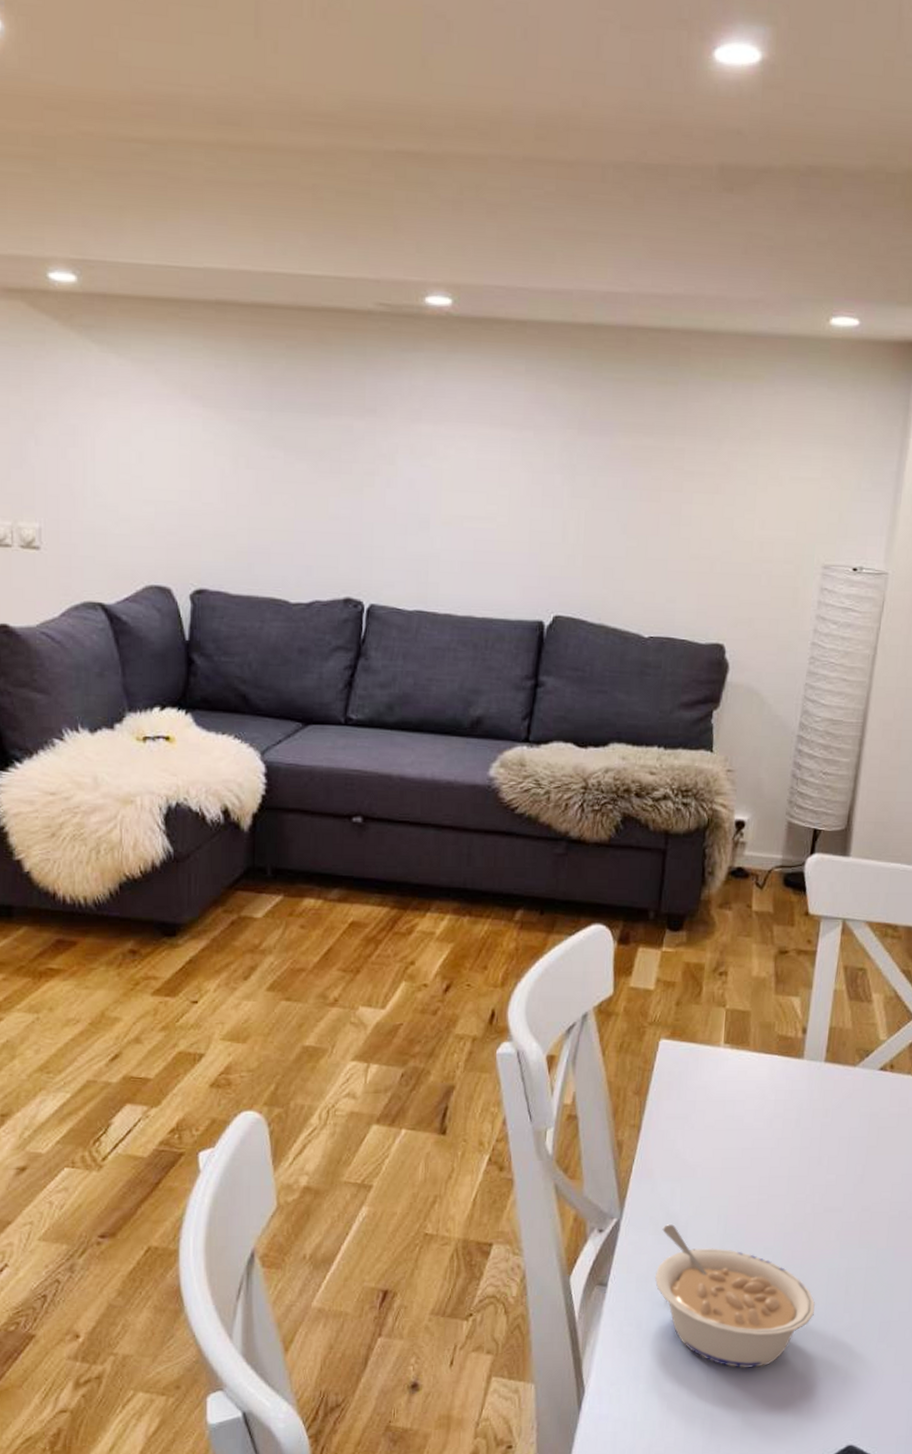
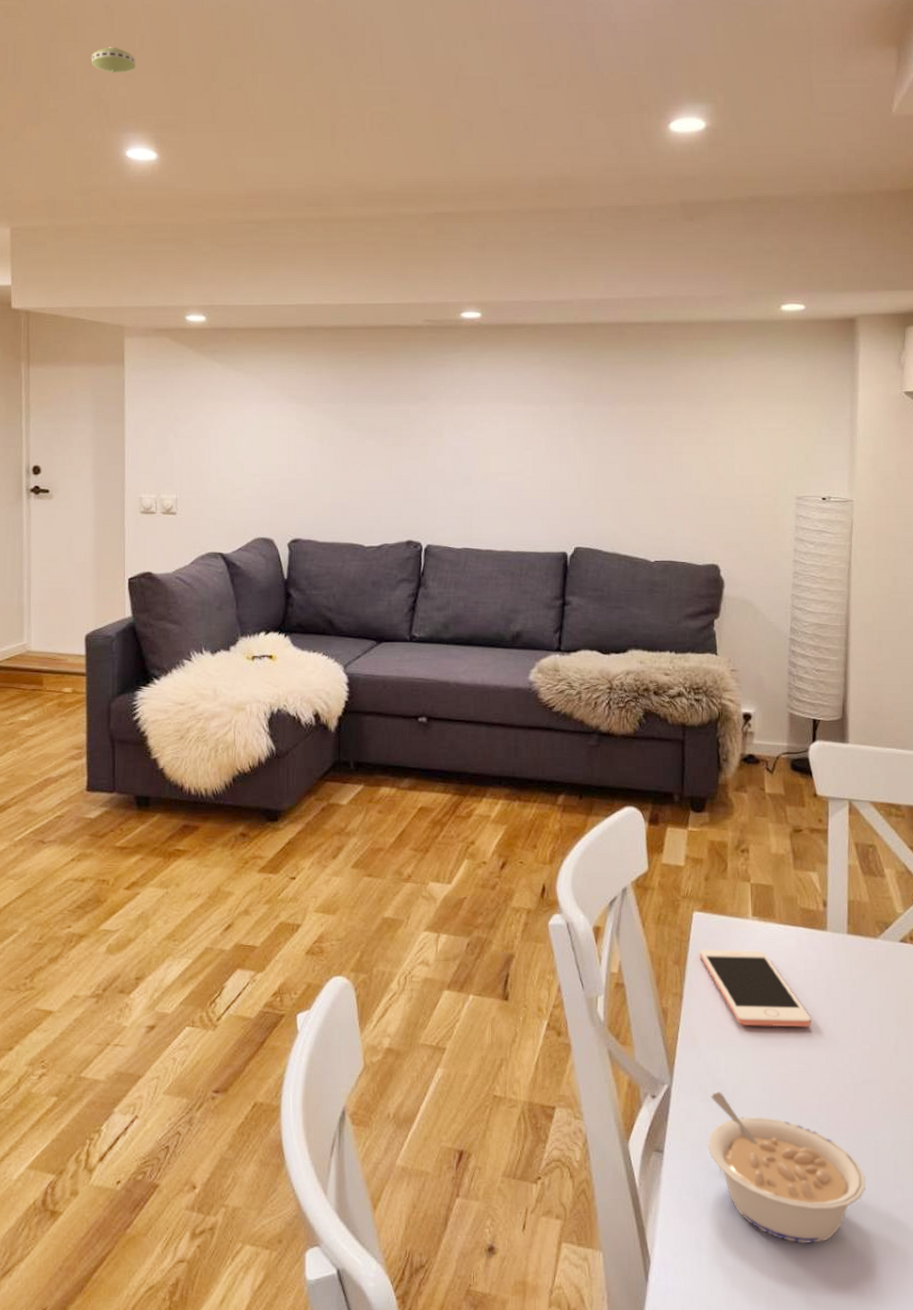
cell phone: none [662,1078,777,1158] -> present [699,949,812,1027]

